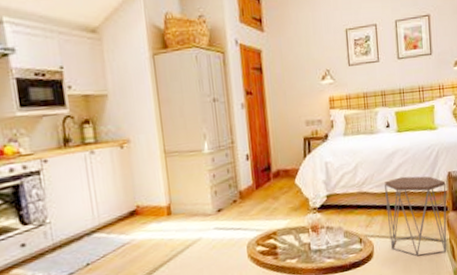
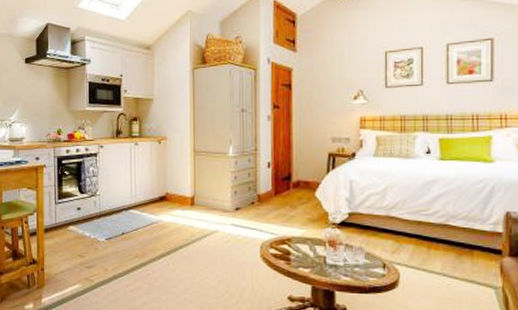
side table: present [384,176,447,257] -> none [419,207,502,302]

